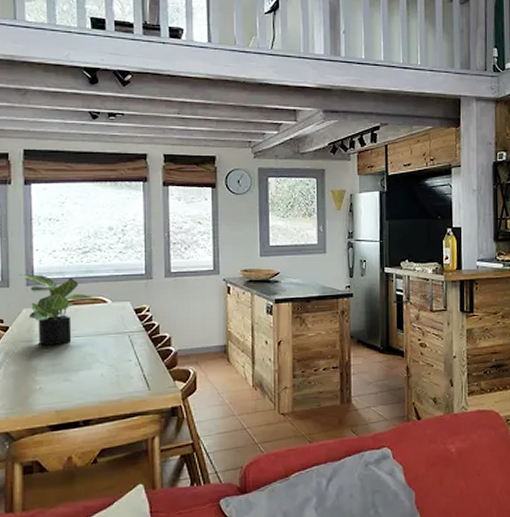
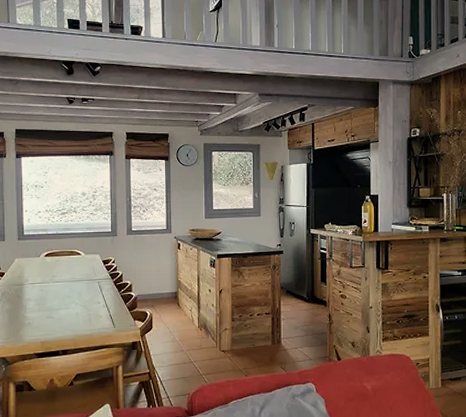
potted plant: present [19,274,94,346] -> none [12,231,71,289]

